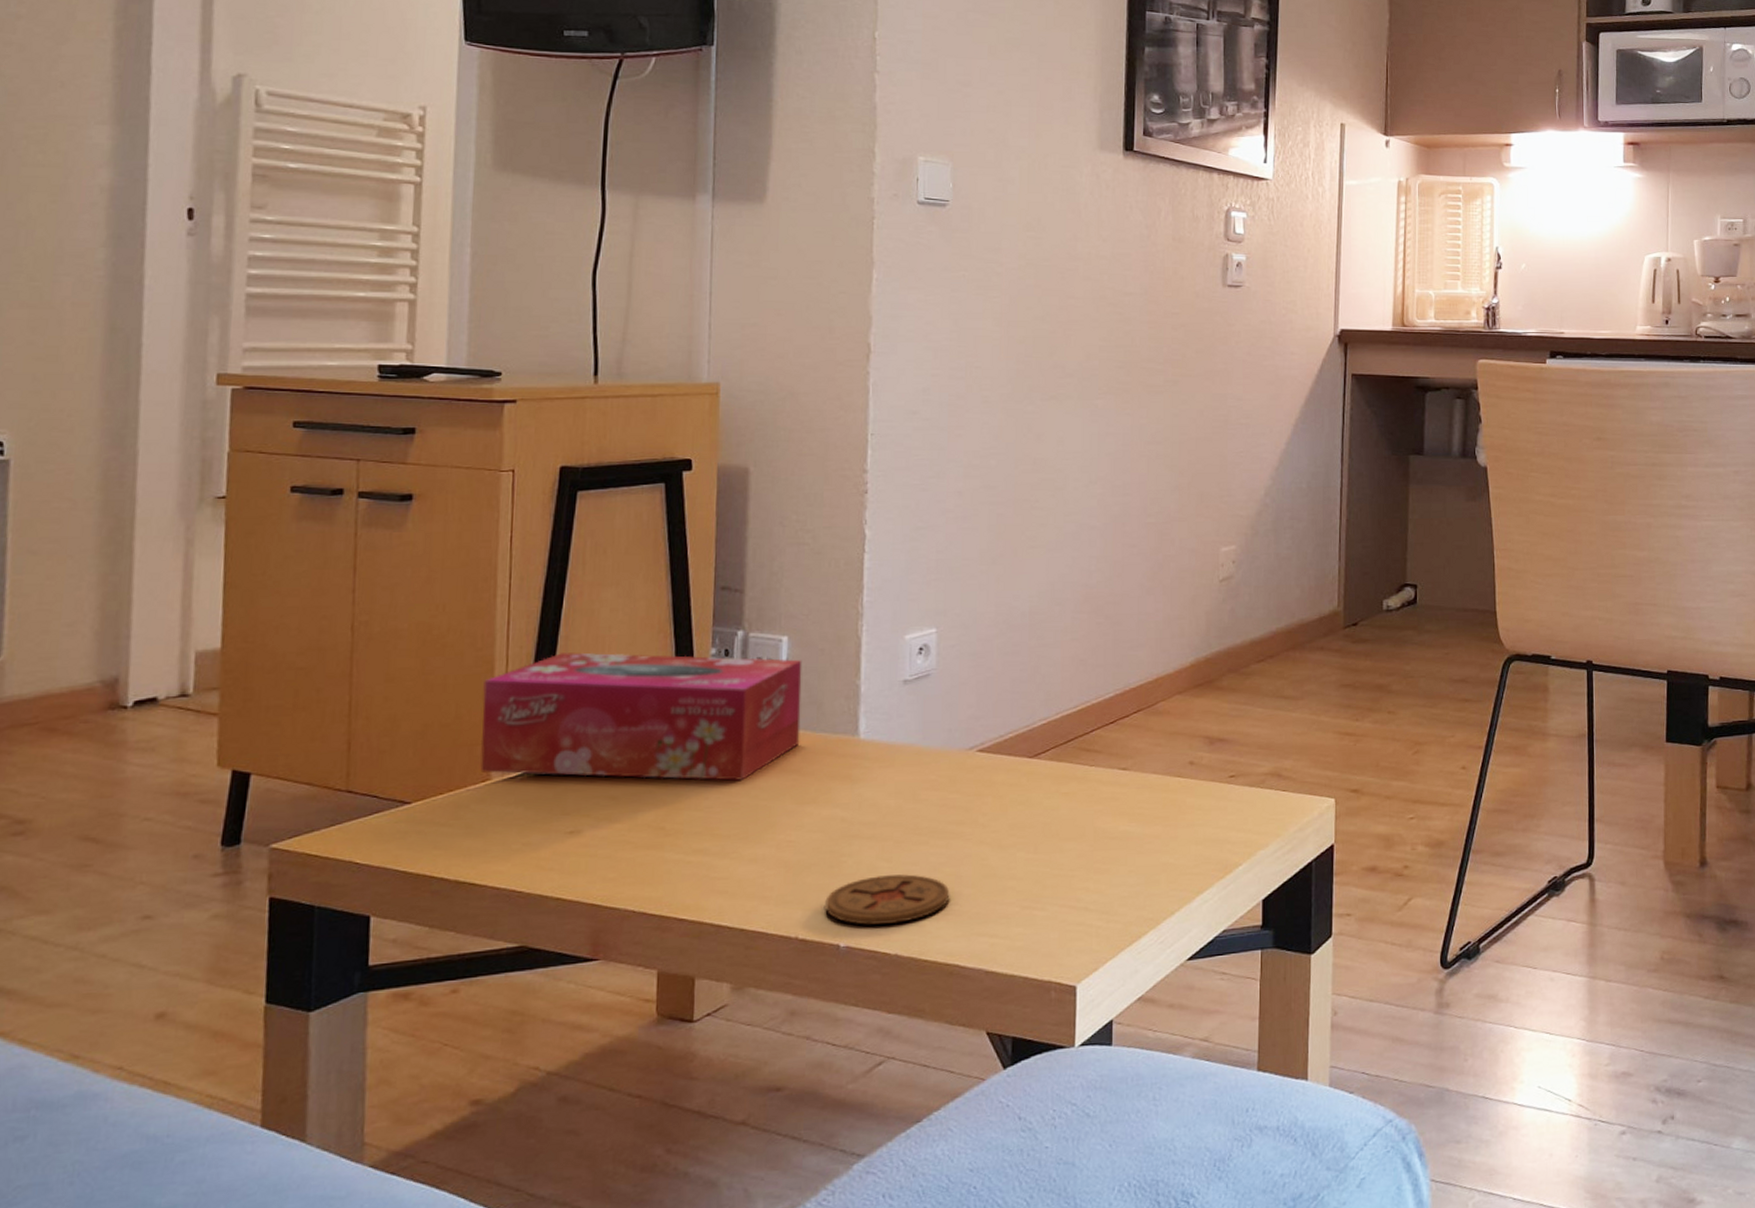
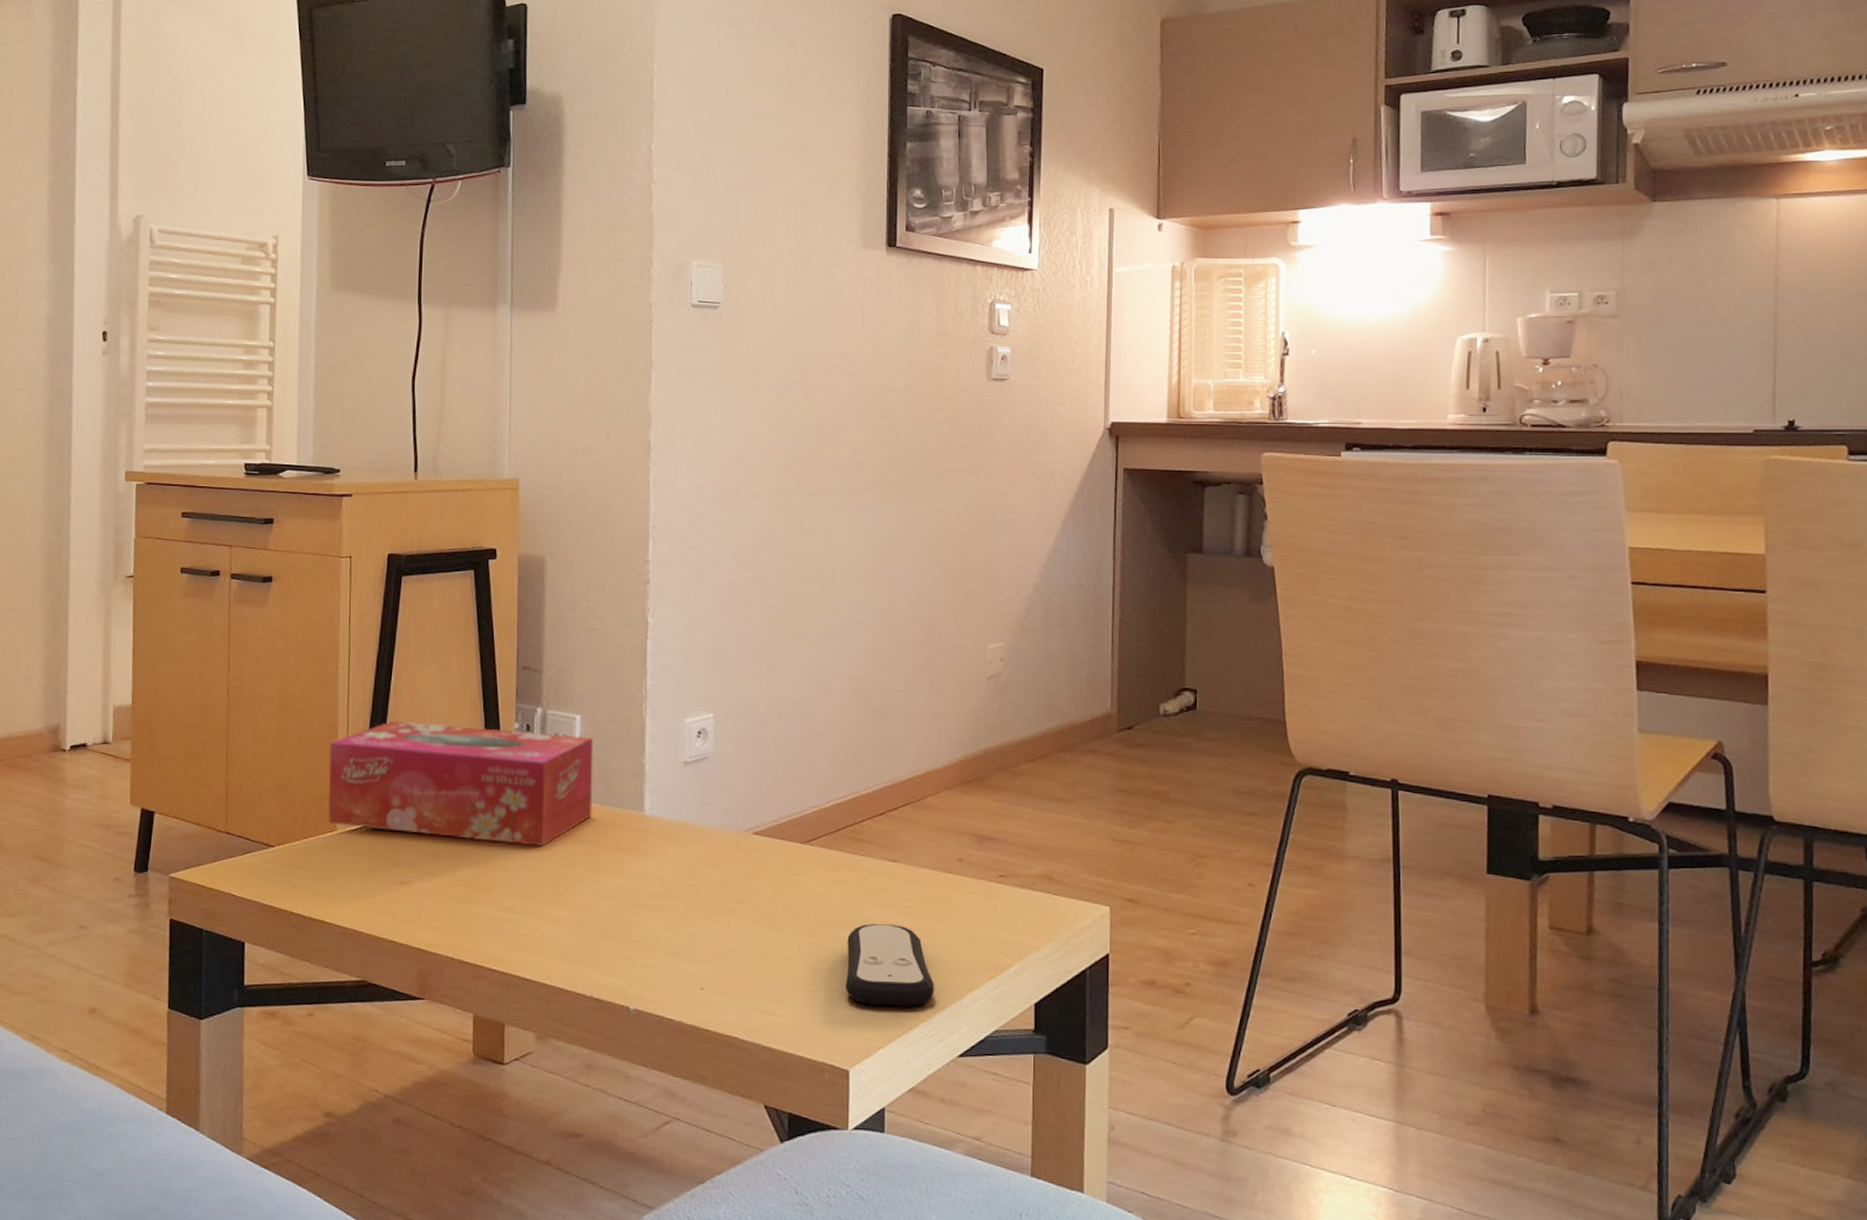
coaster: present [825,874,950,925] -> none [616,945,729,992]
remote control: none [1073,833,1165,918] -> present [845,924,935,1007]

